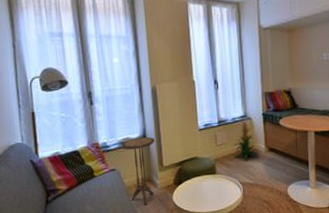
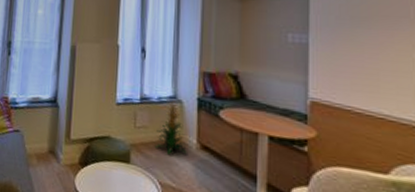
side table: present [121,136,155,205] -> none [28,99,66,182]

